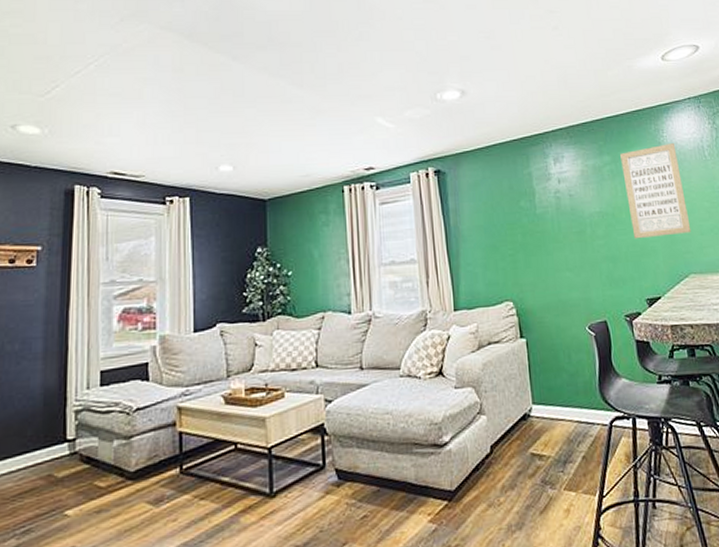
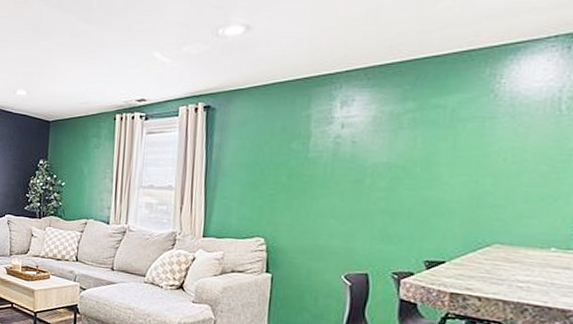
wall art: present [620,142,692,239] -> none [425,91,517,199]

